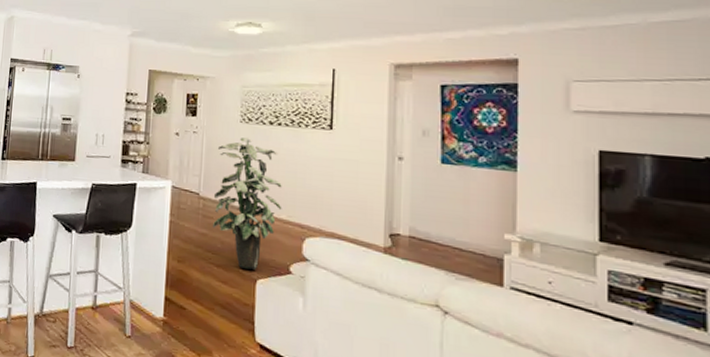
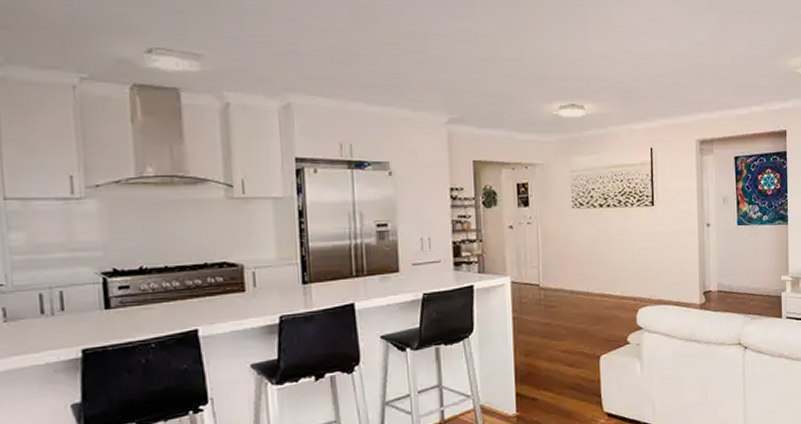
indoor plant: present [213,138,282,270] -> none [553,223,617,349]

